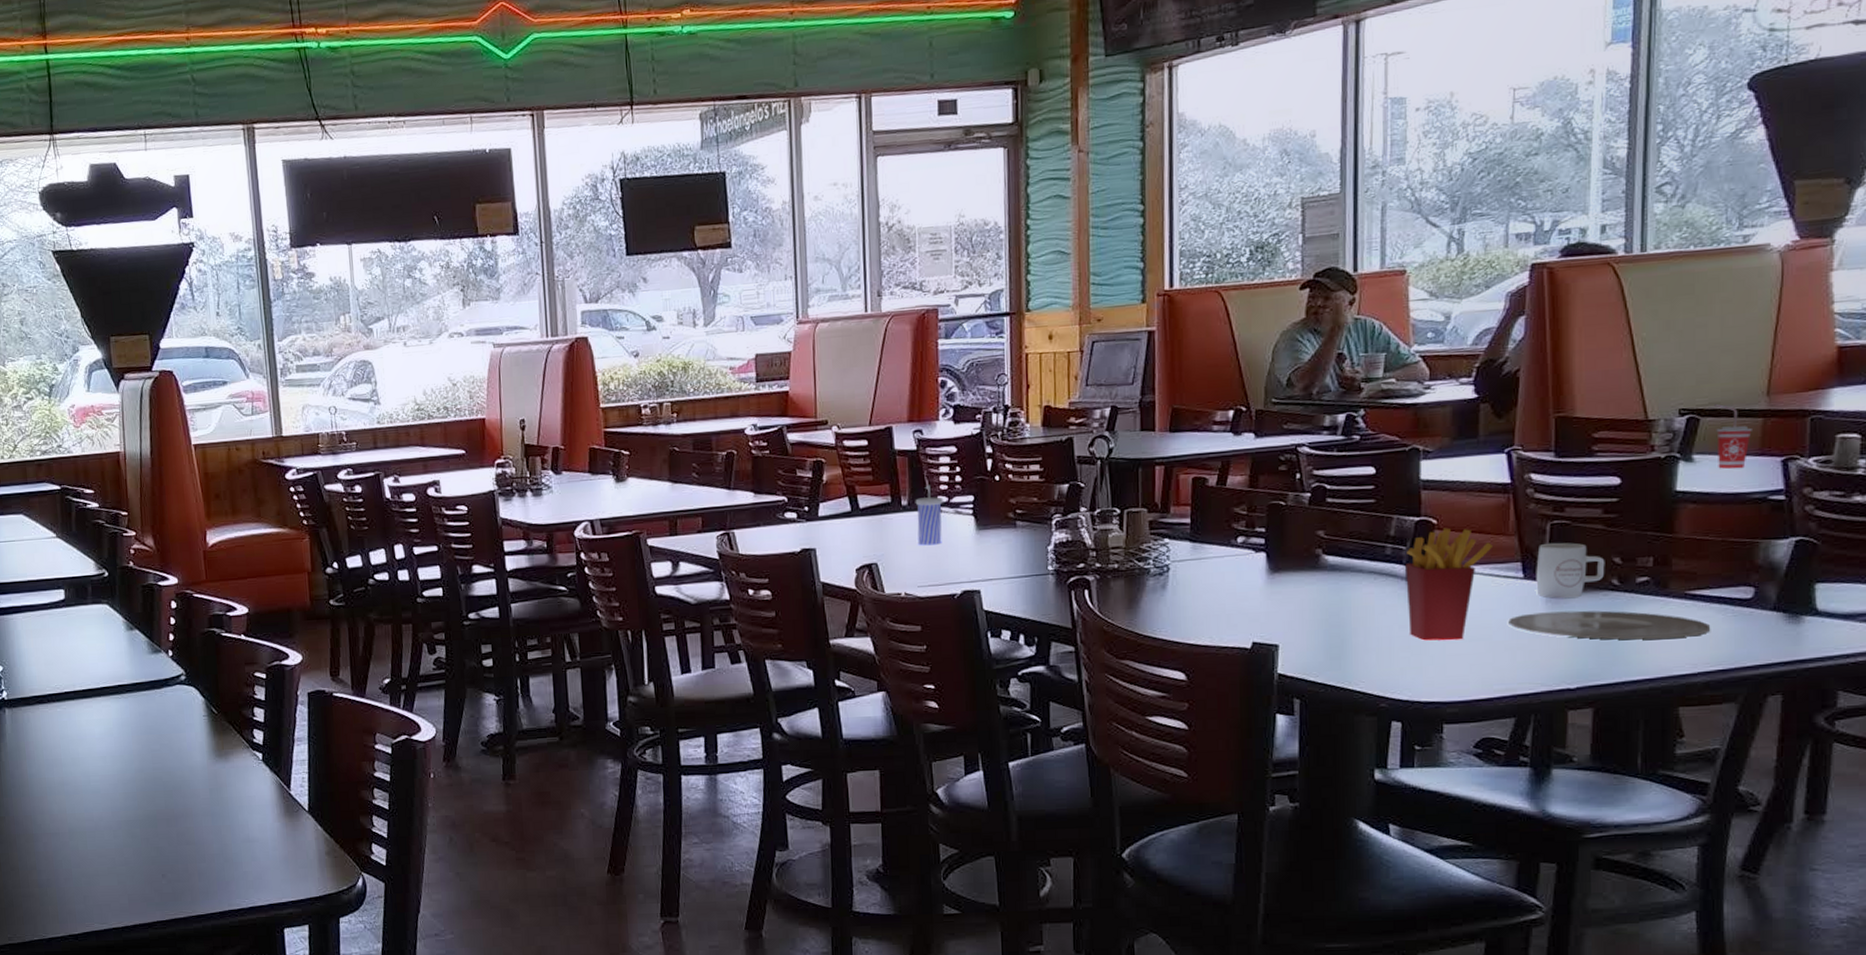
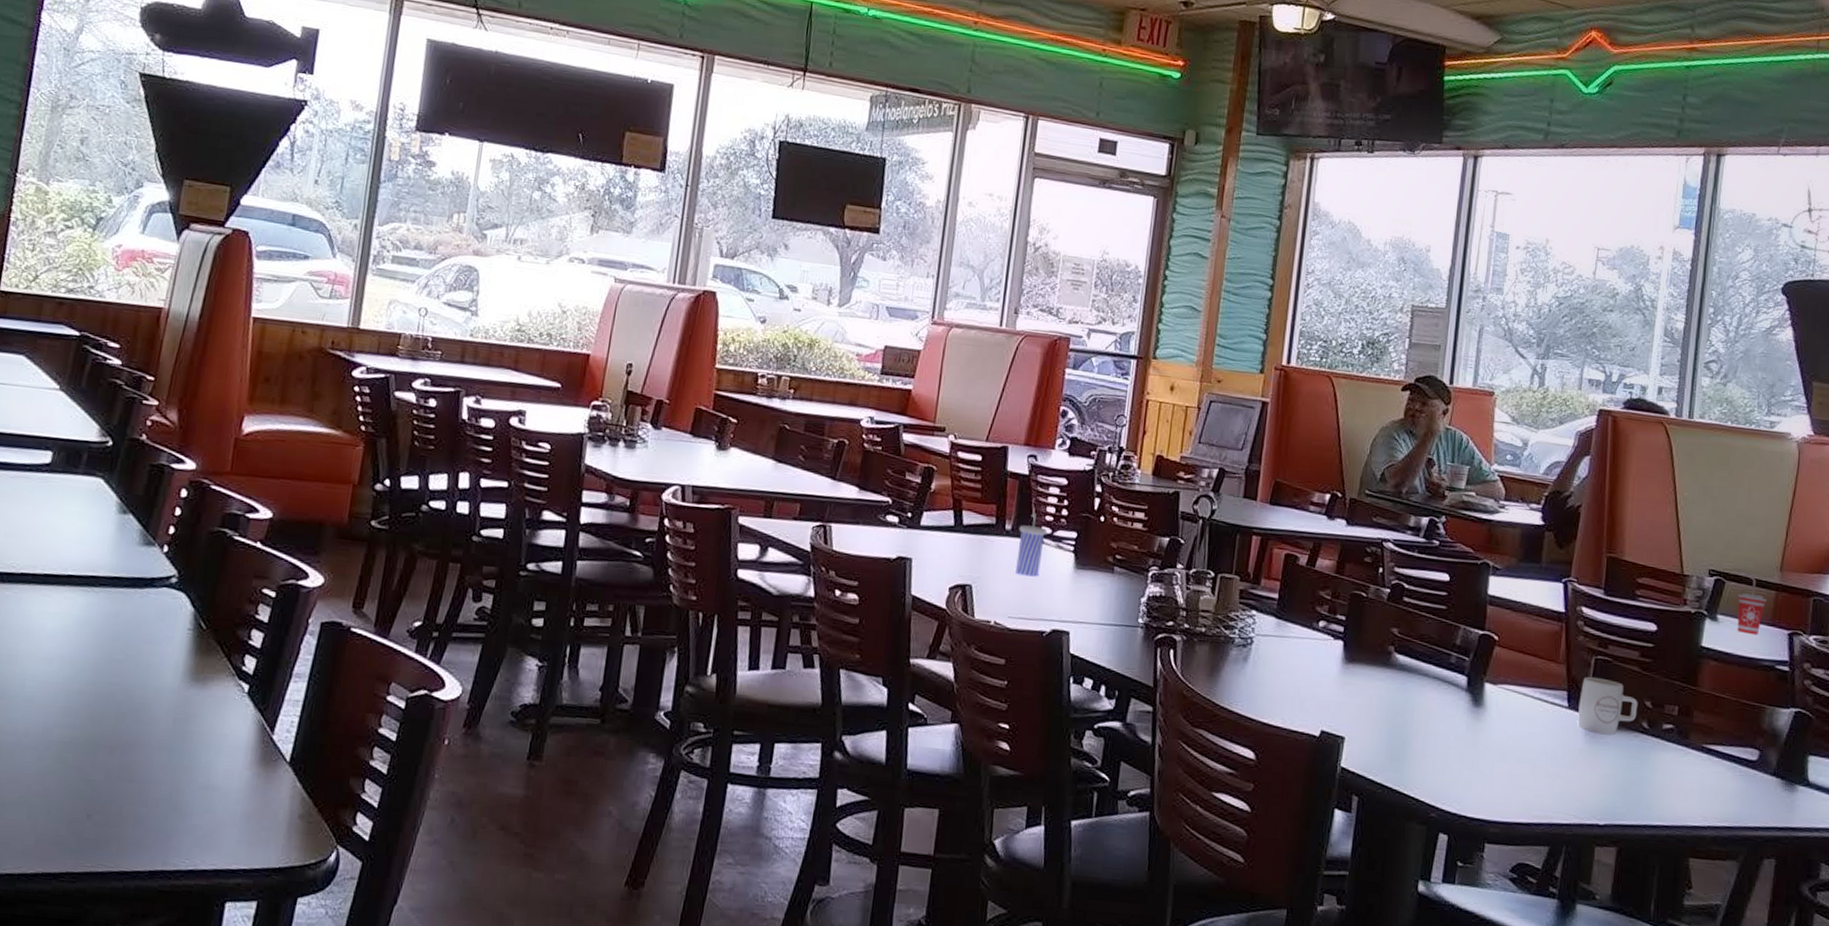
french fries: present [1406,528,1492,641] -> none [1464,645,1544,760]
plate: present [1507,610,1711,640] -> none [1550,743,1722,790]

